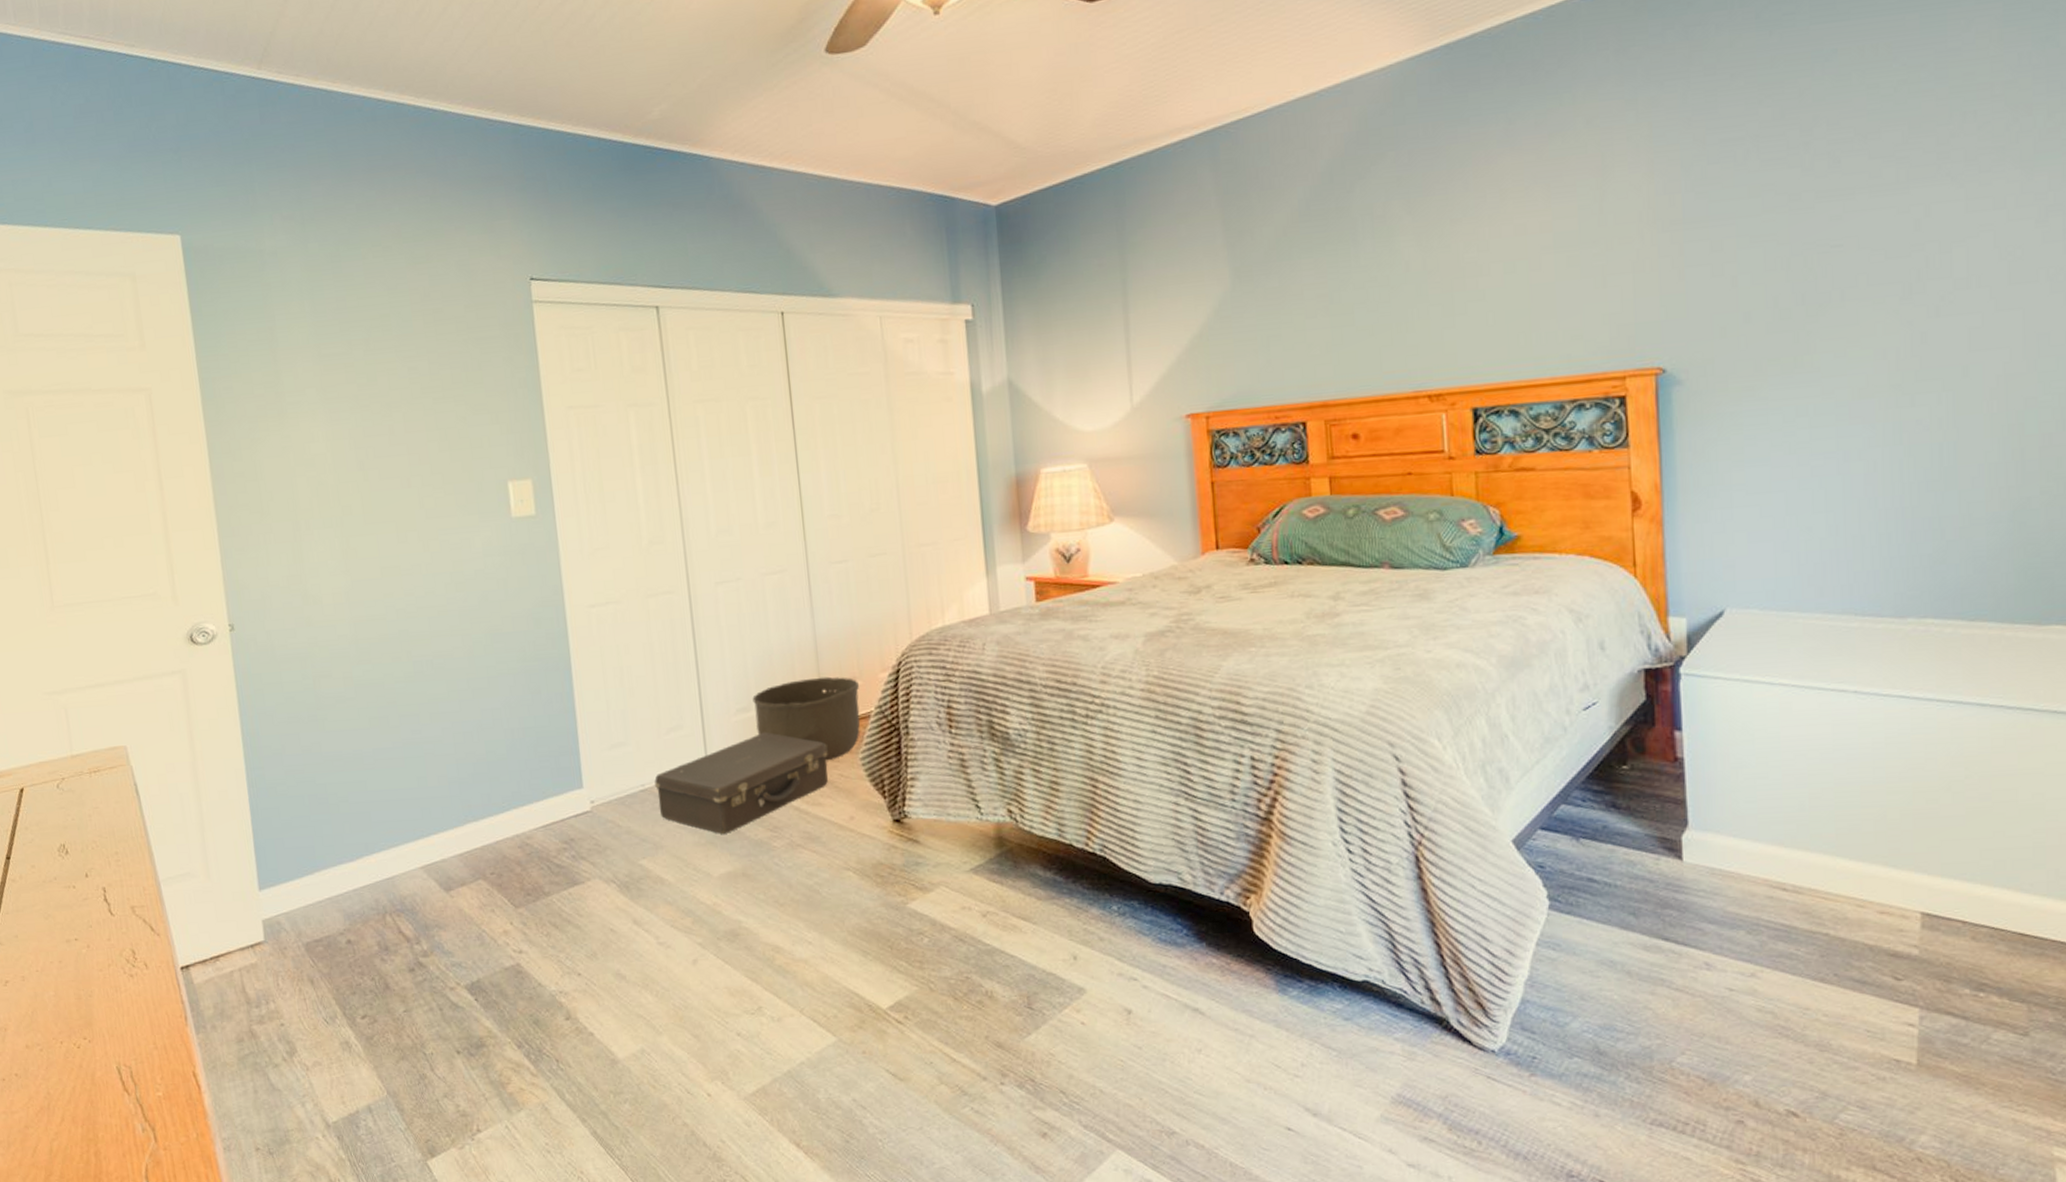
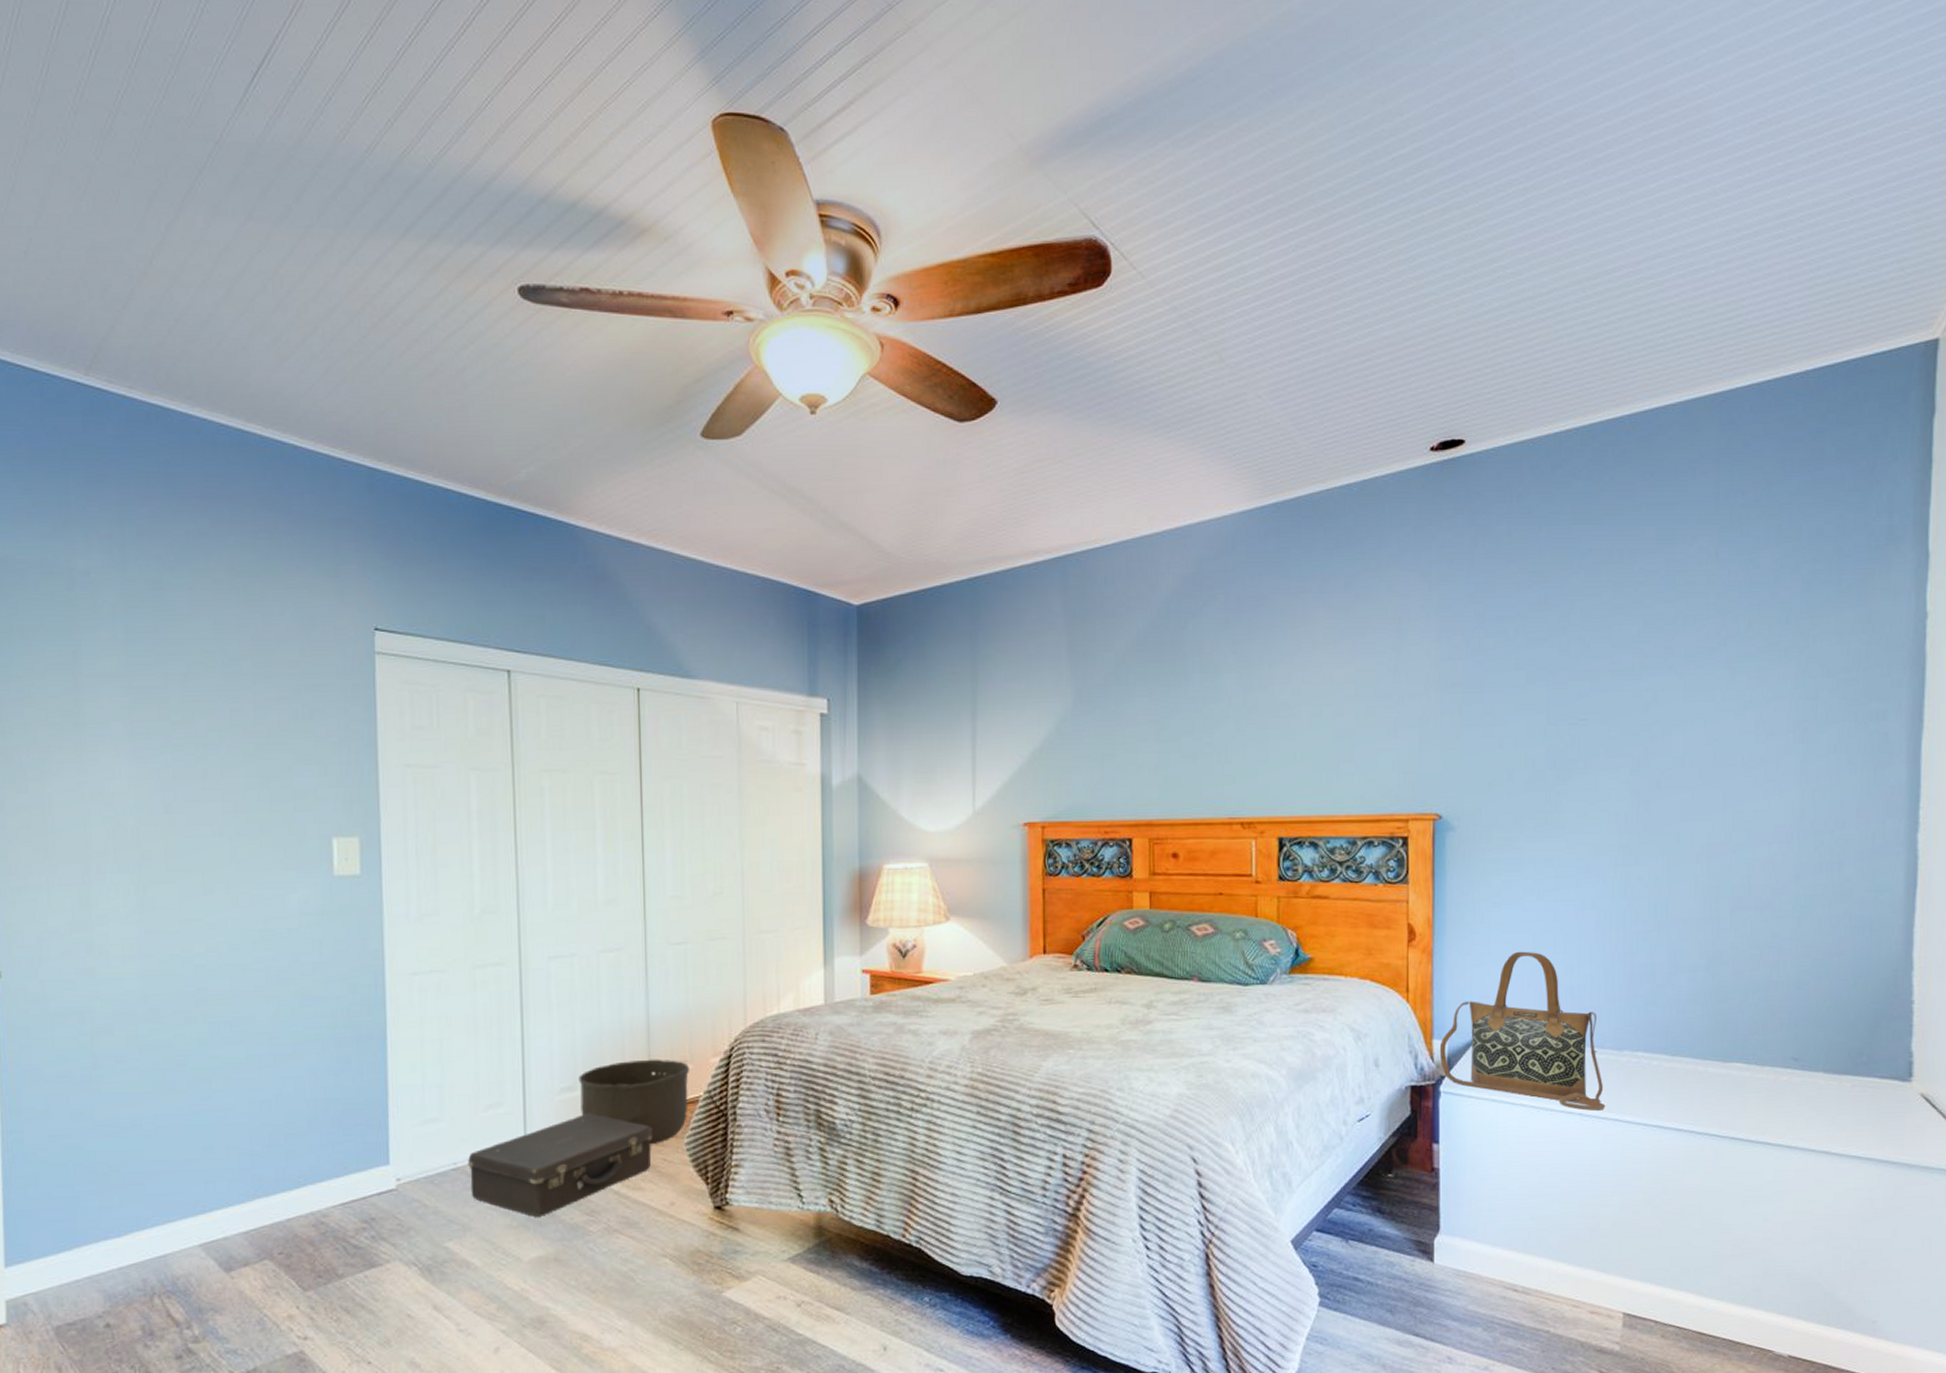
handbag: none [1676,513,1888,688] -> present [1439,951,1606,1112]

